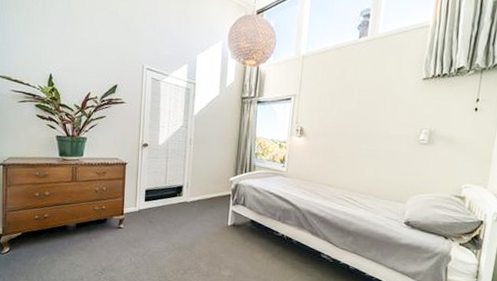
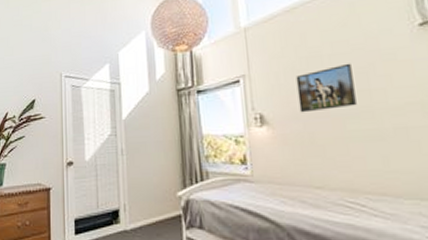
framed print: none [329,99,372,132] -> present [295,63,357,113]

